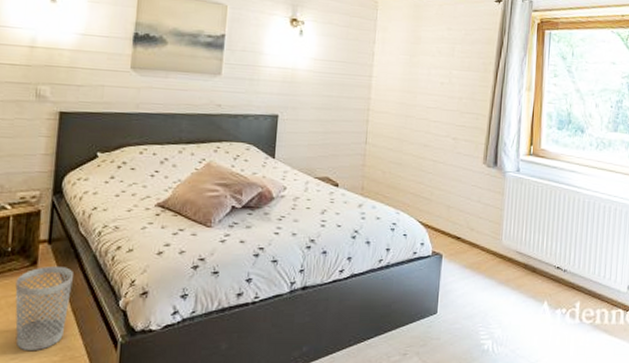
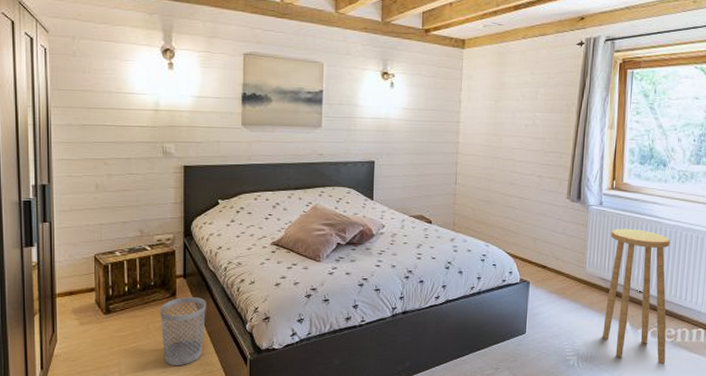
stool: none [519,197,589,348] -> present [603,228,671,364]

